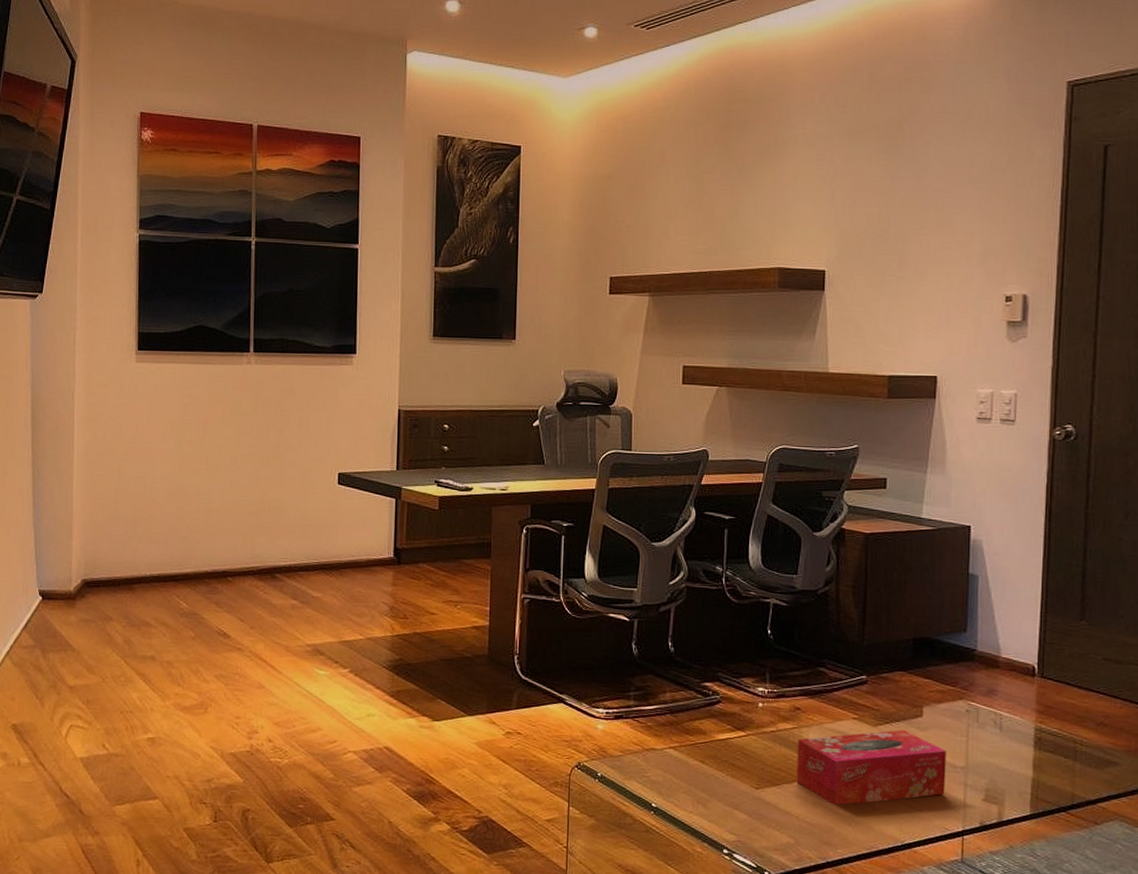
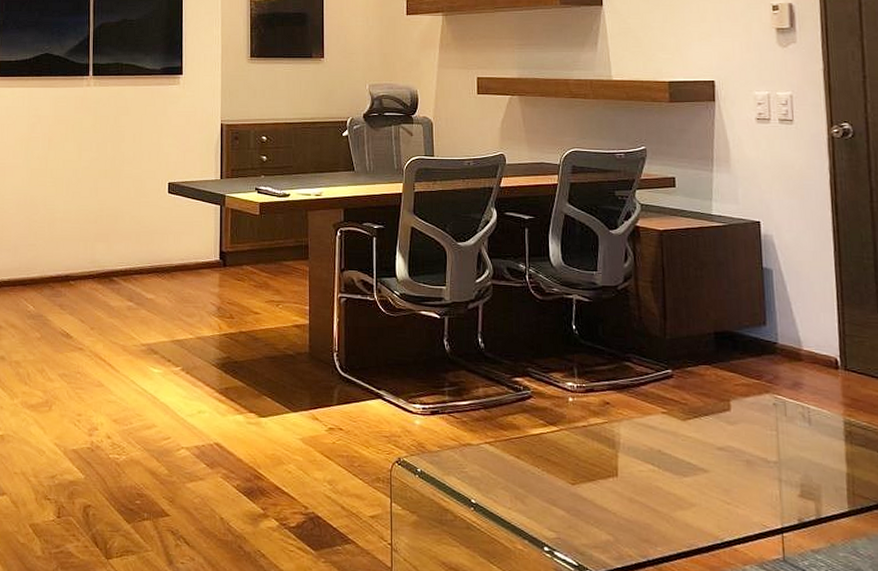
tissue box: present [796,730,946,806] -> none [609,424,760,502]

